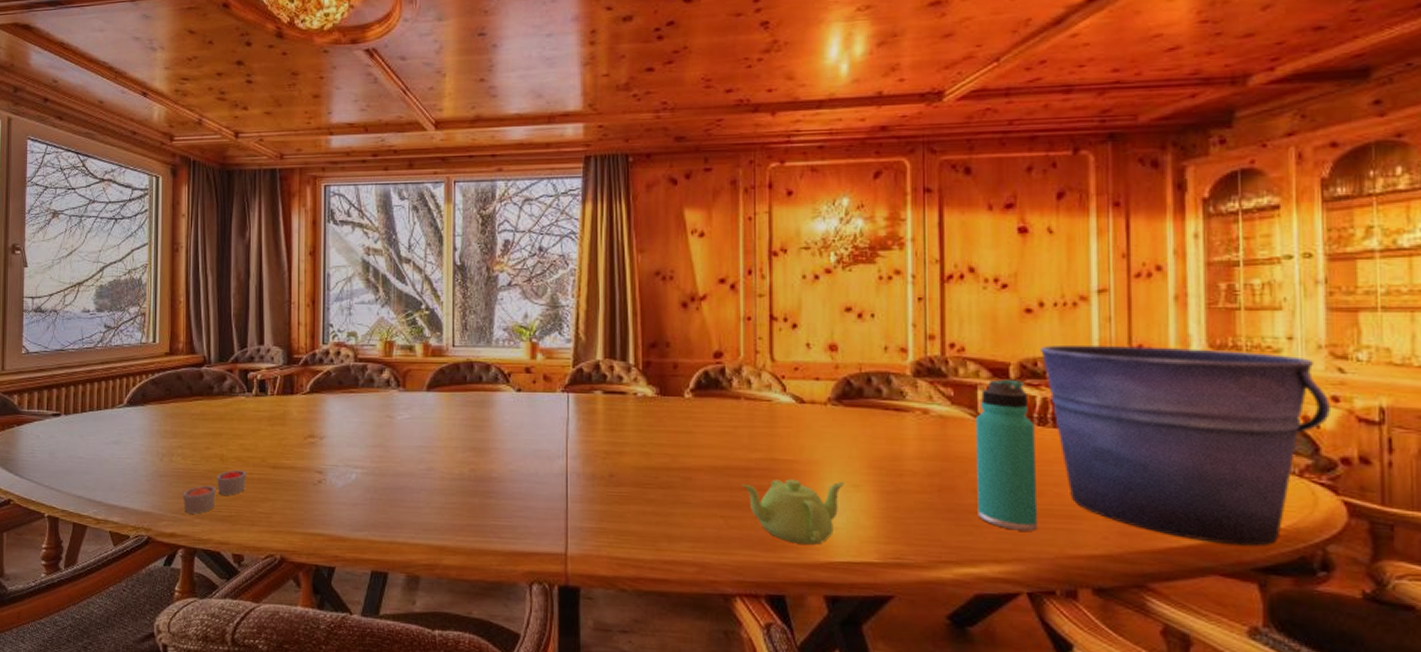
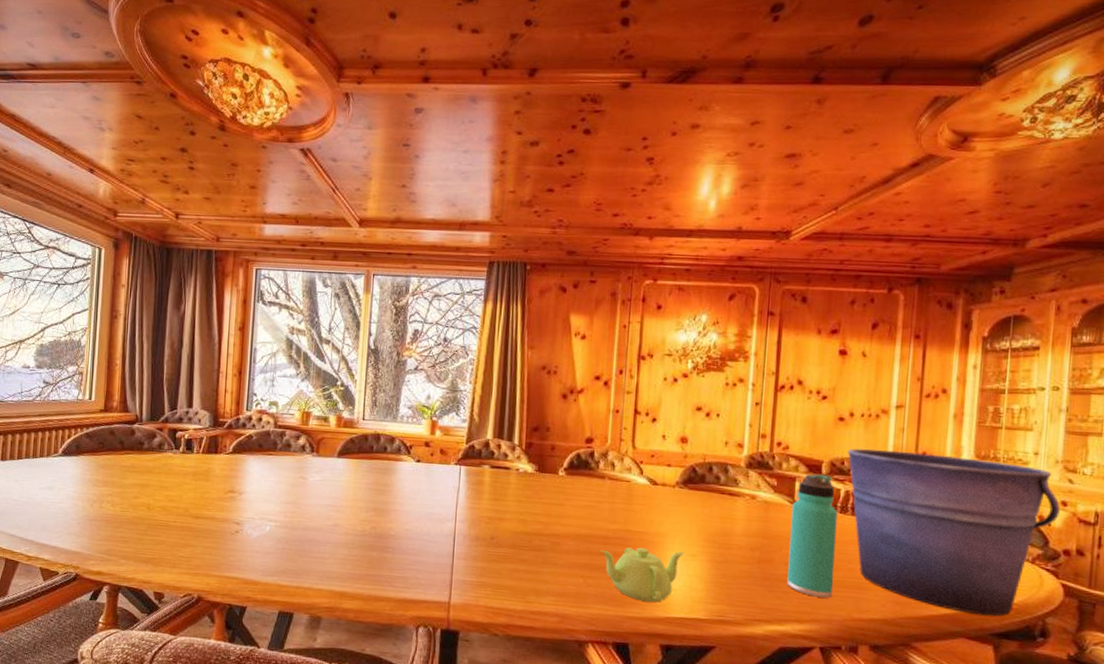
candle: present [182,470,247,514] -> none [110,517,171,555]

